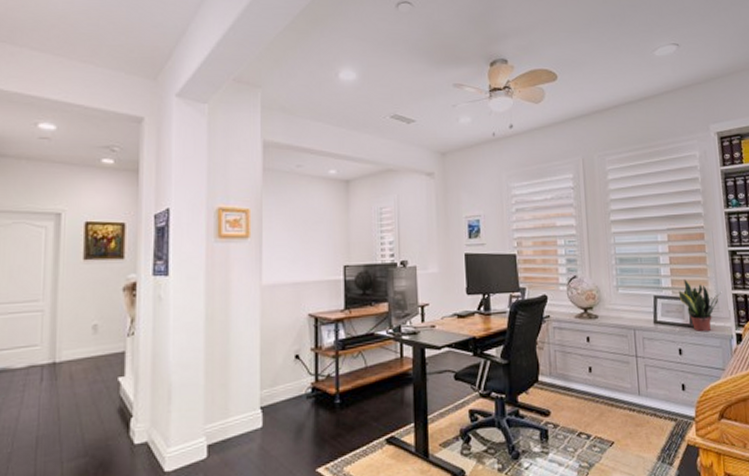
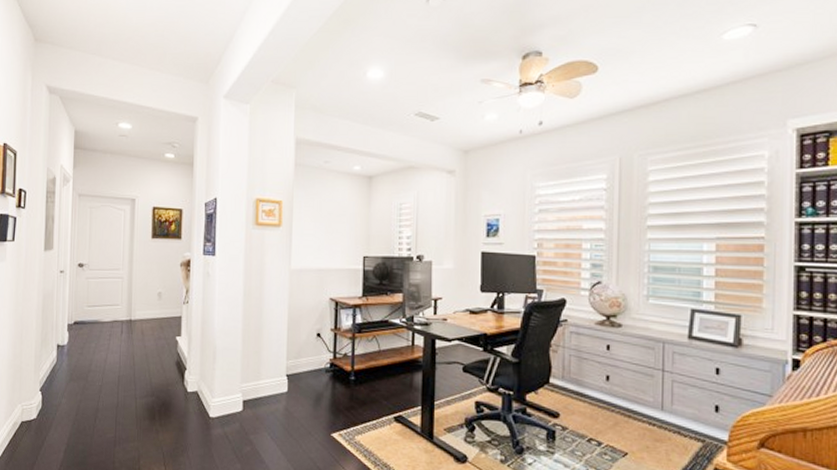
potted plant: present [678,279,721,332] -> none [722,294,778,354]

